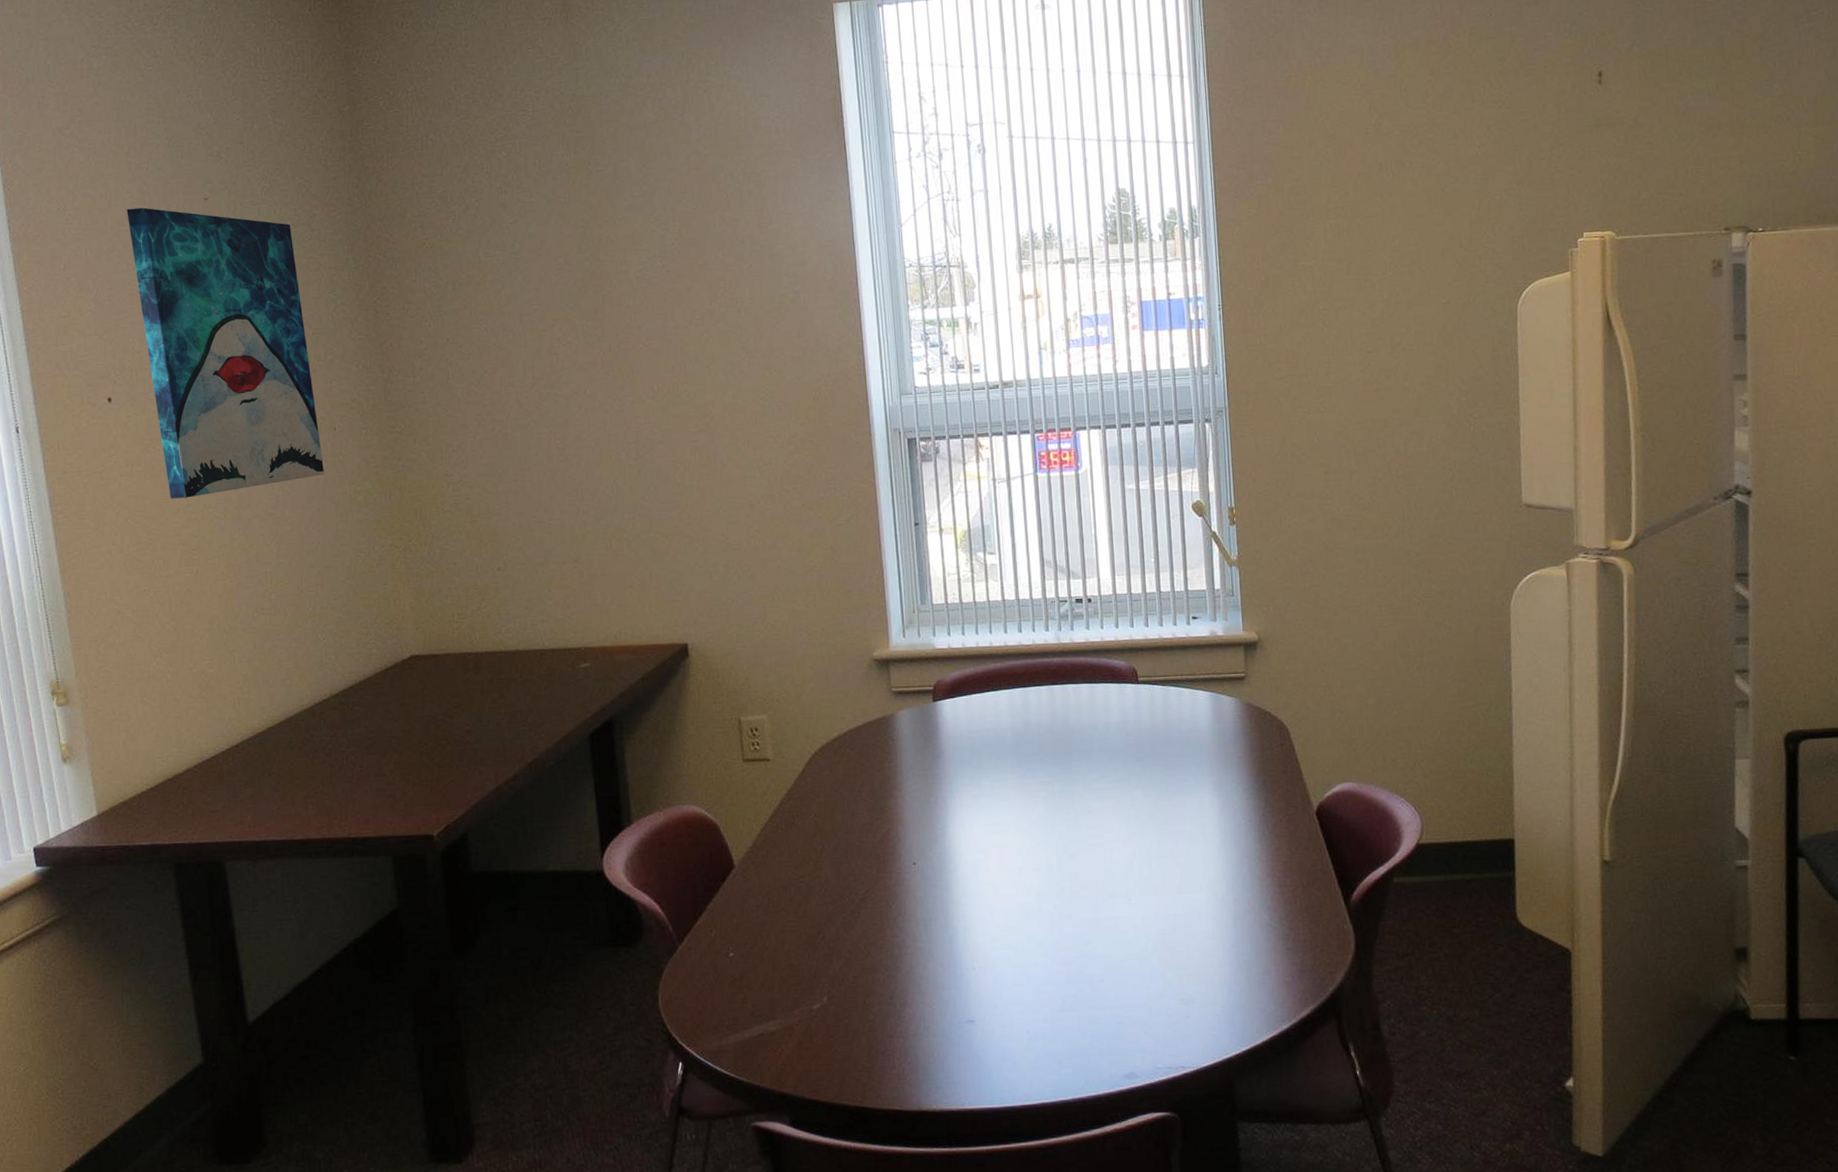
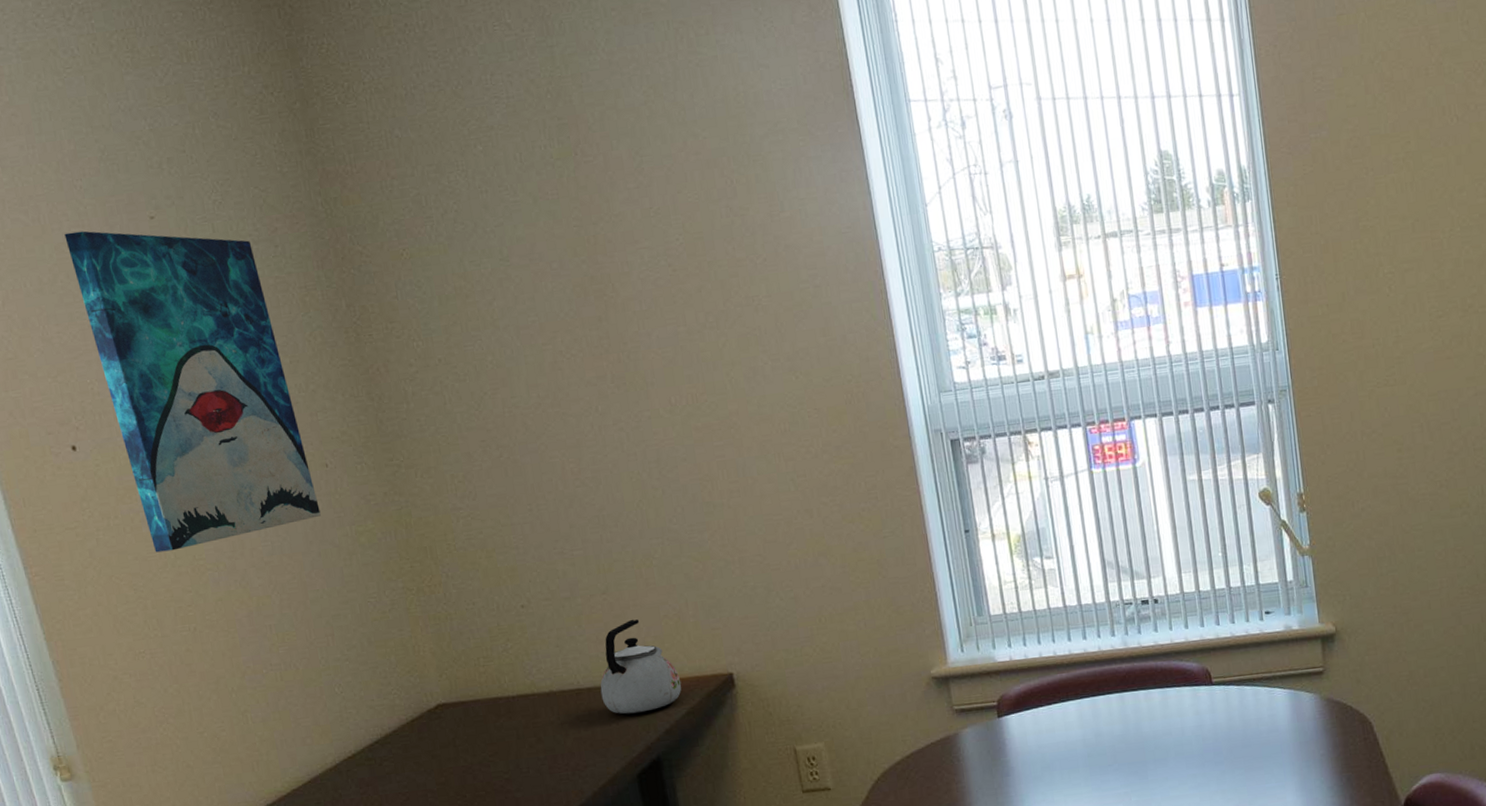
kettle: none [563,587,639,676] -> present [600,619,682,714]

